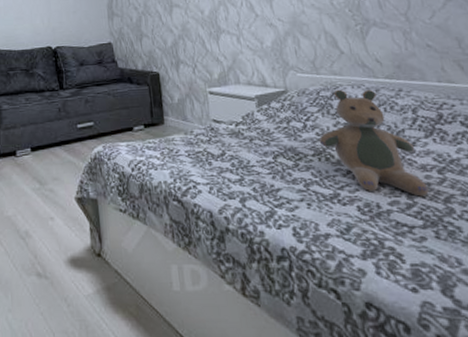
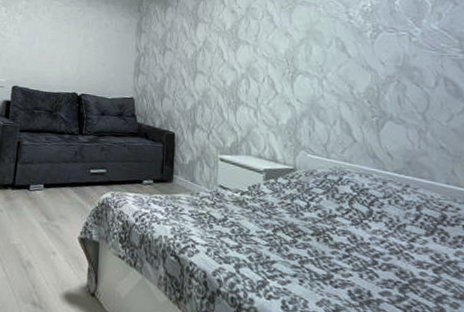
teddy bear: present [318,89,429,197] -> none [320,175,422,293]

